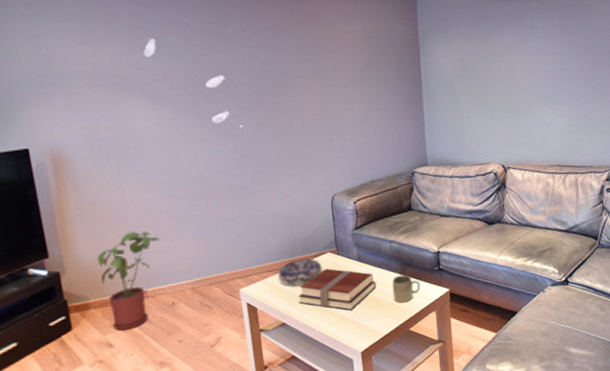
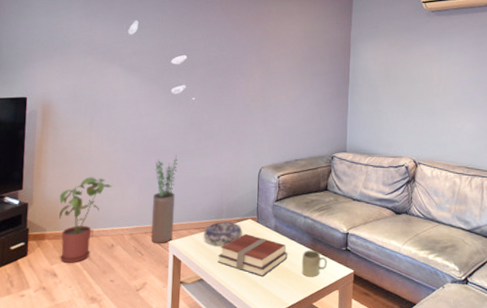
vase: none [208,193,243,295] -> present [151,155,178,244]

